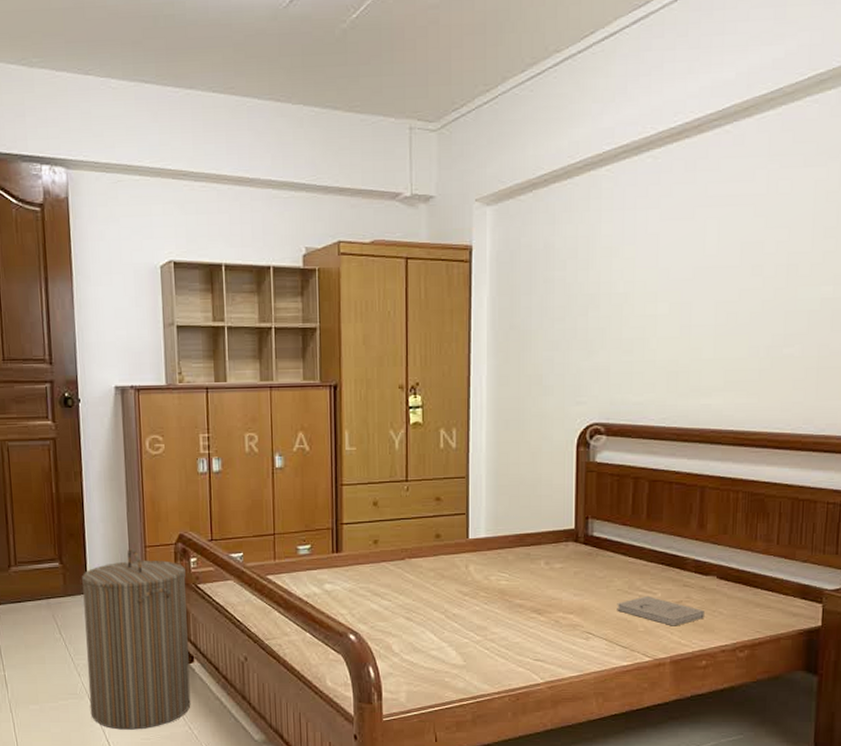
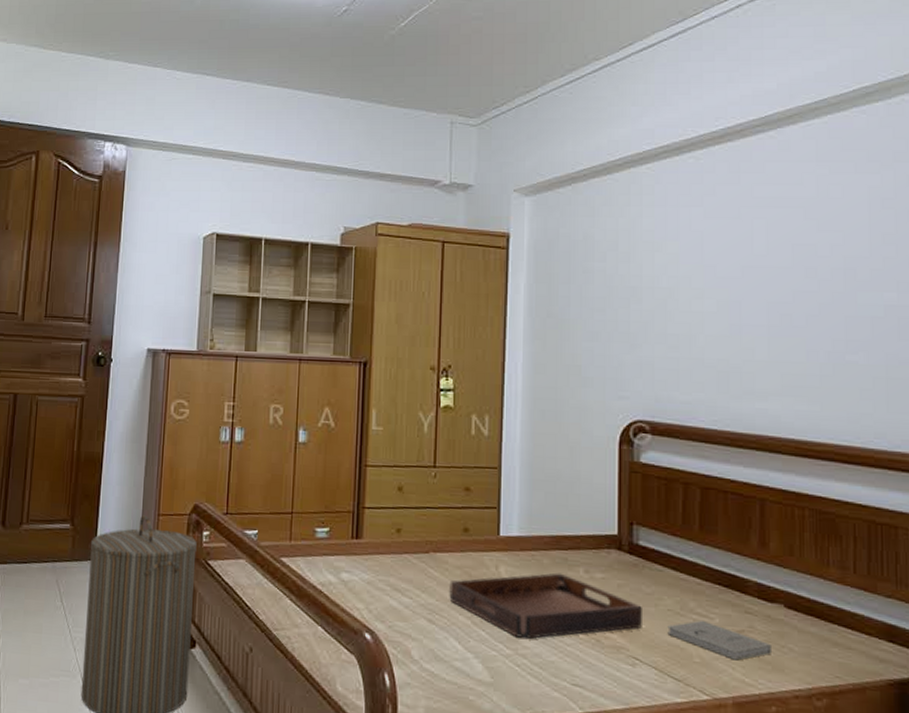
serving tray: none [424,567,595,625] -> present [449,573,642,639]

